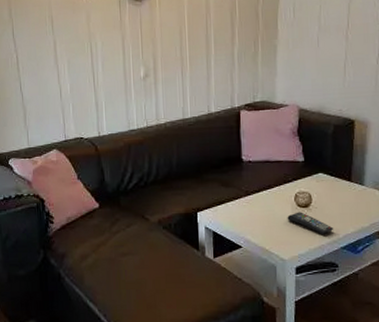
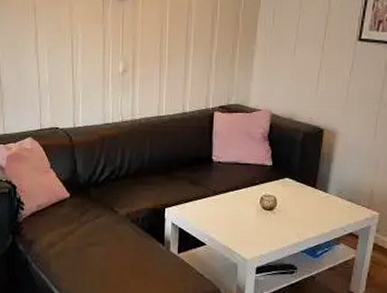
remote control: present [287,212,334,234] -> none [251,214,296,237]

